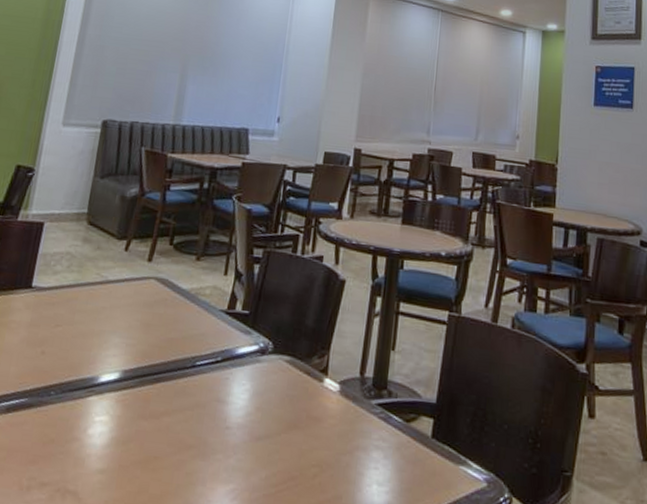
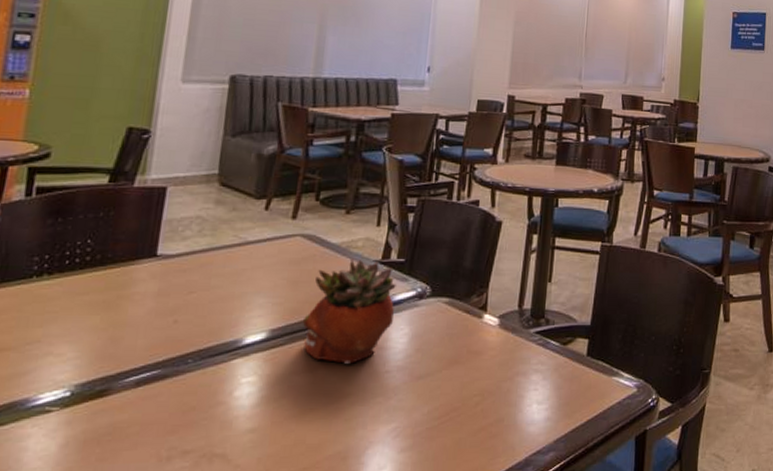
succulent planter: none [152,306,240,416] -> present [303,258,396,365]

